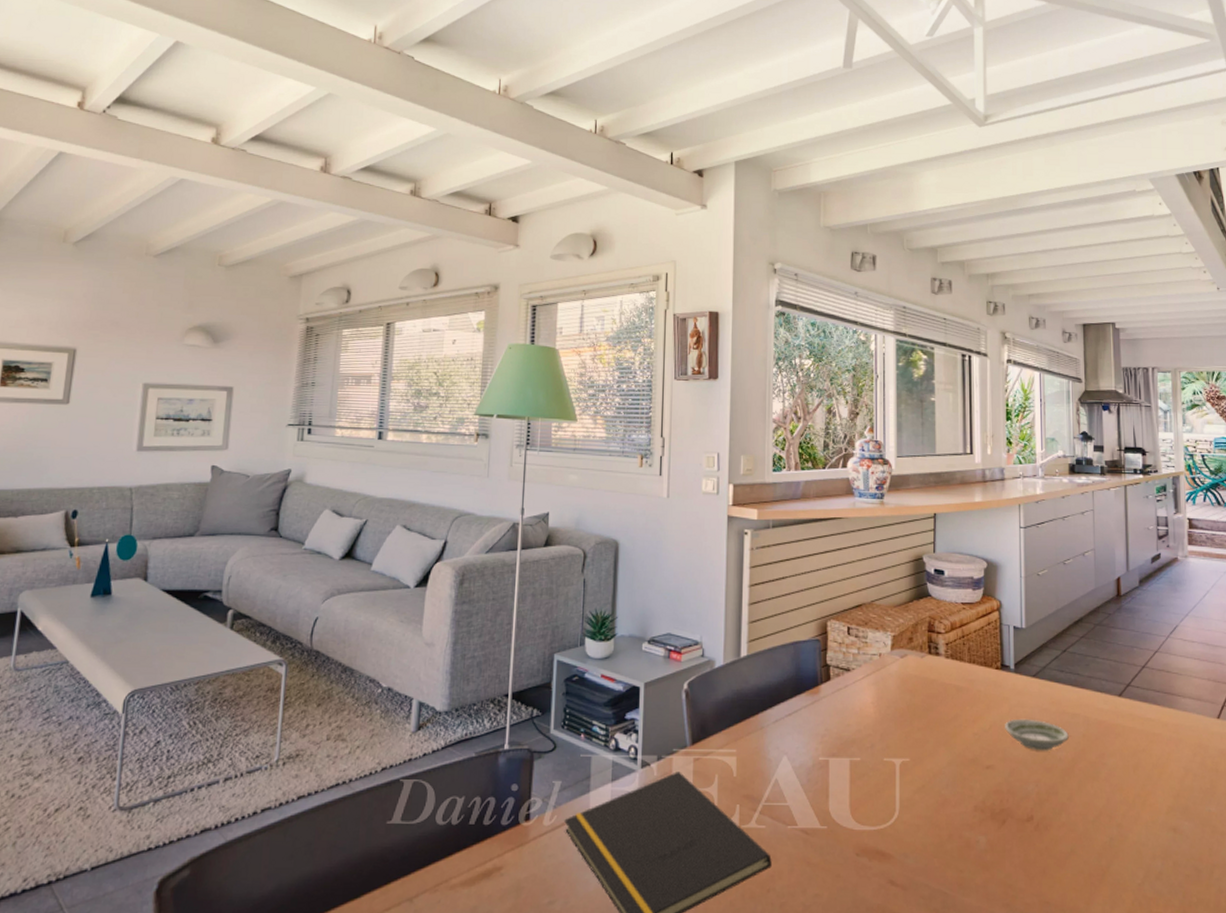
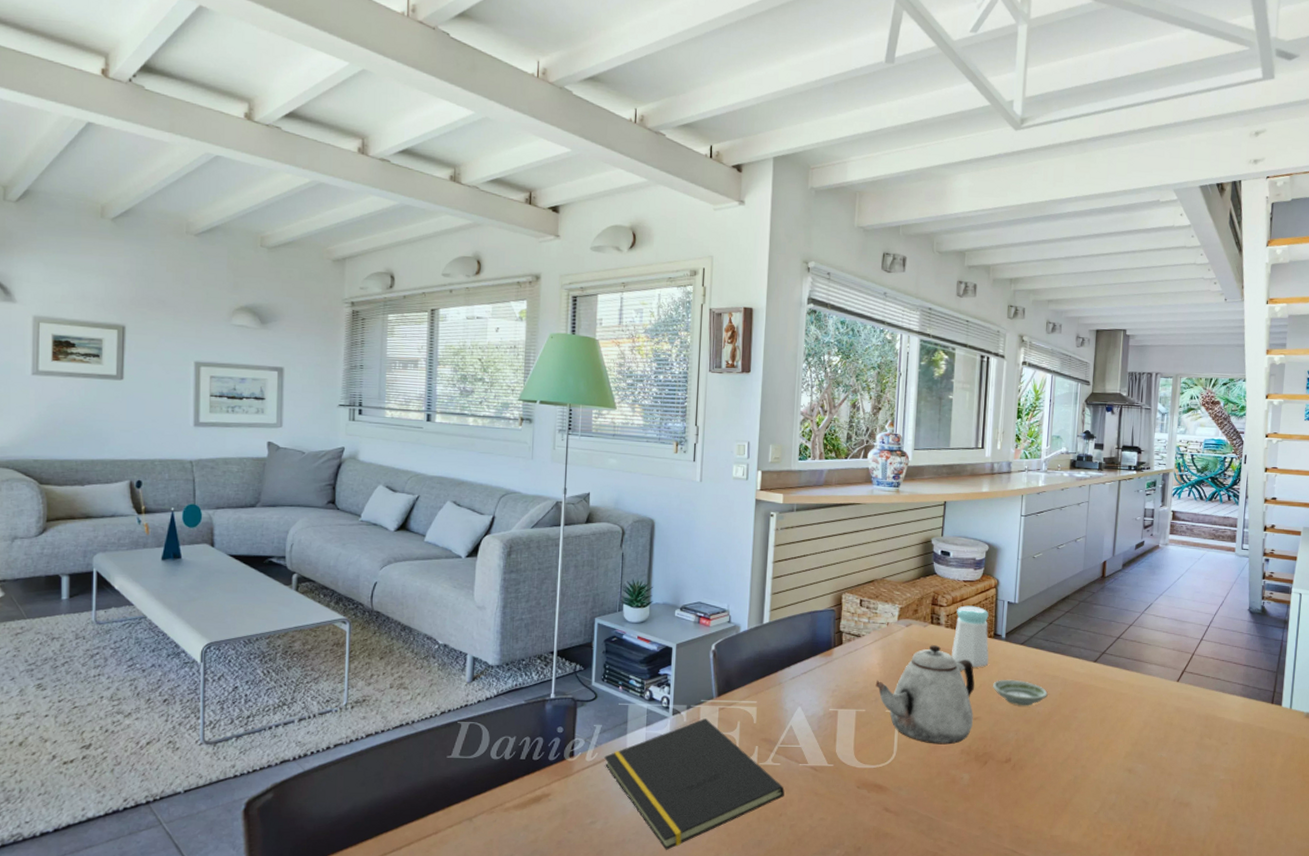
teapot: none [870,679,985,800] -> present [875,645,975,745]
salt shaker: none [955,632,998,706] -> present [951,605,989,668]

